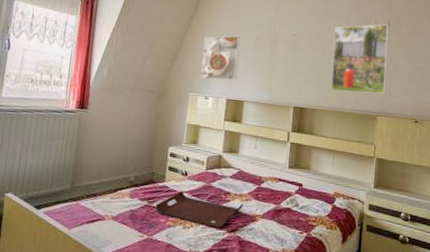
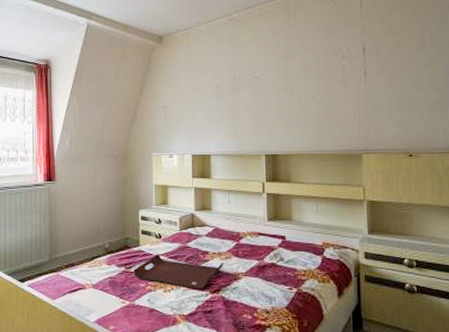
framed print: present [200,35,240,81] -> none [160,87,200,137]
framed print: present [331,24,389,94] -> none [301,50,369,133]

